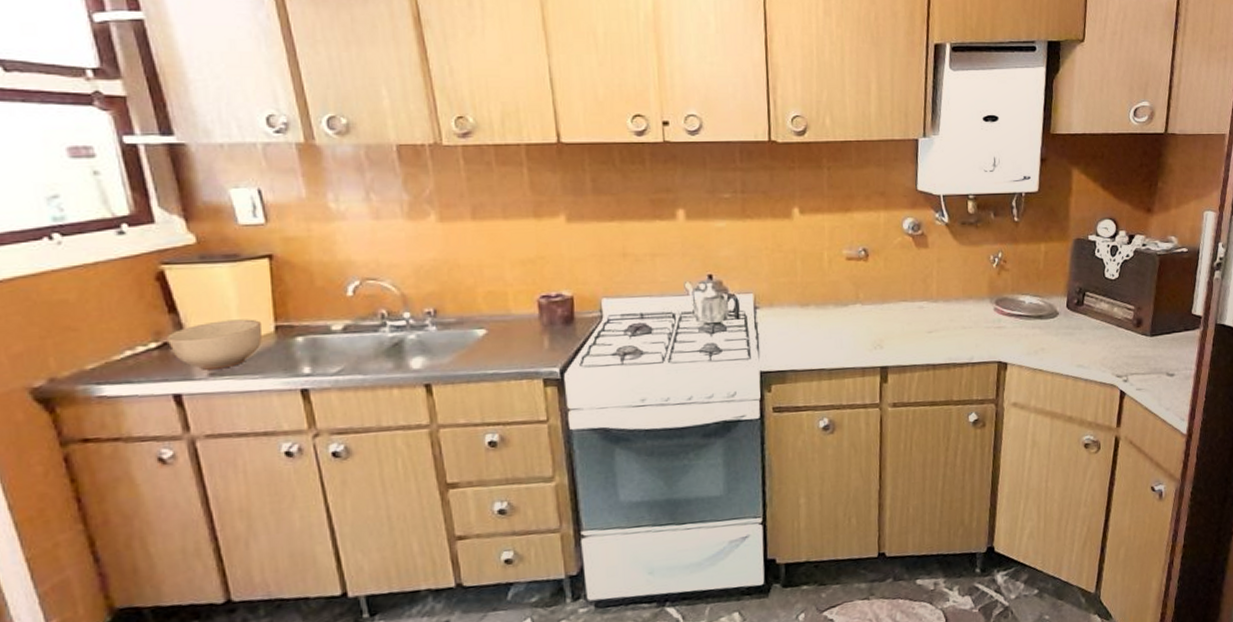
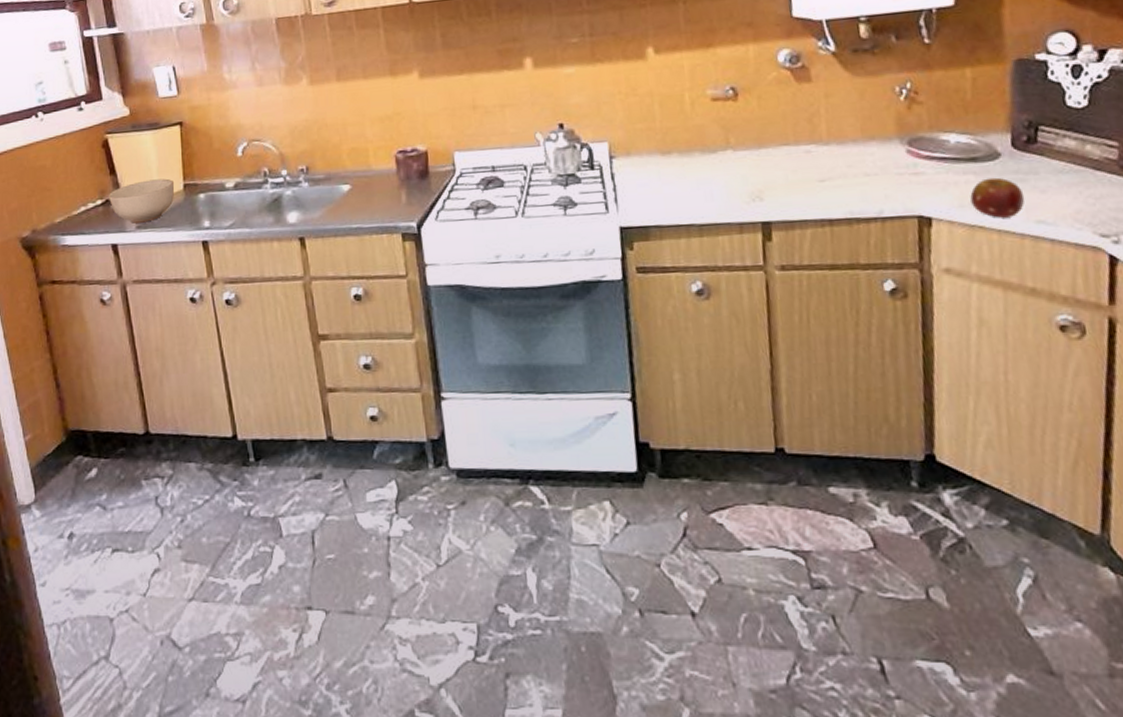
fruit: none [1035,331,1072,363] -> present [970,177,1025,218]

